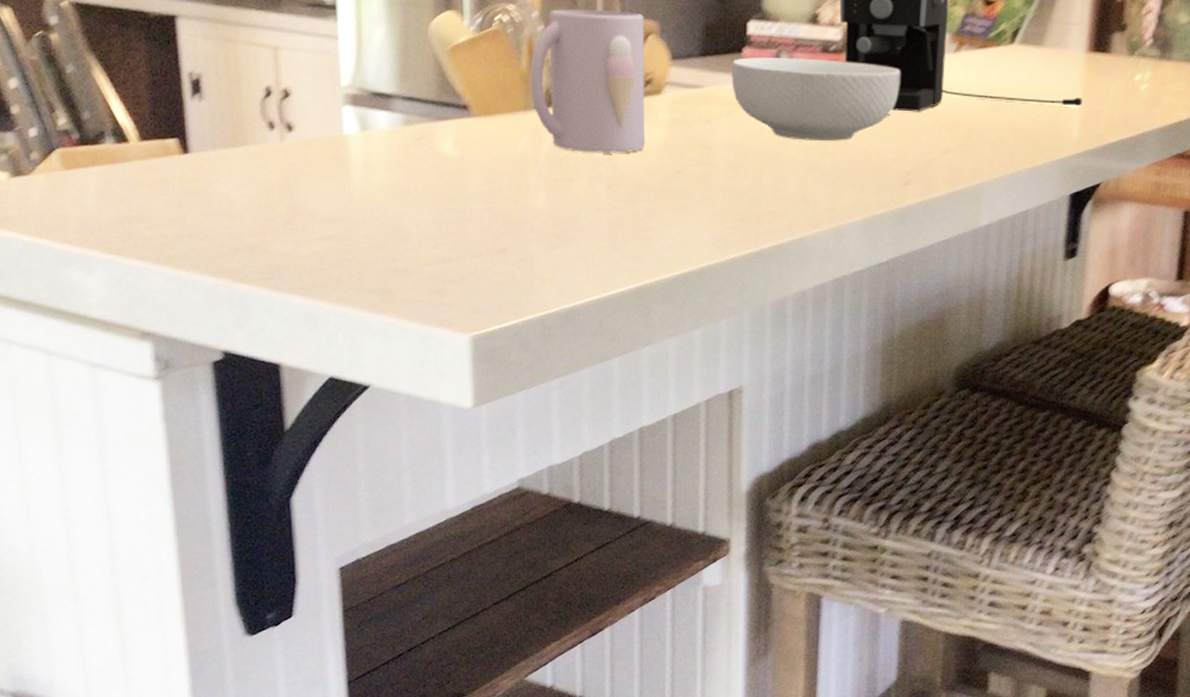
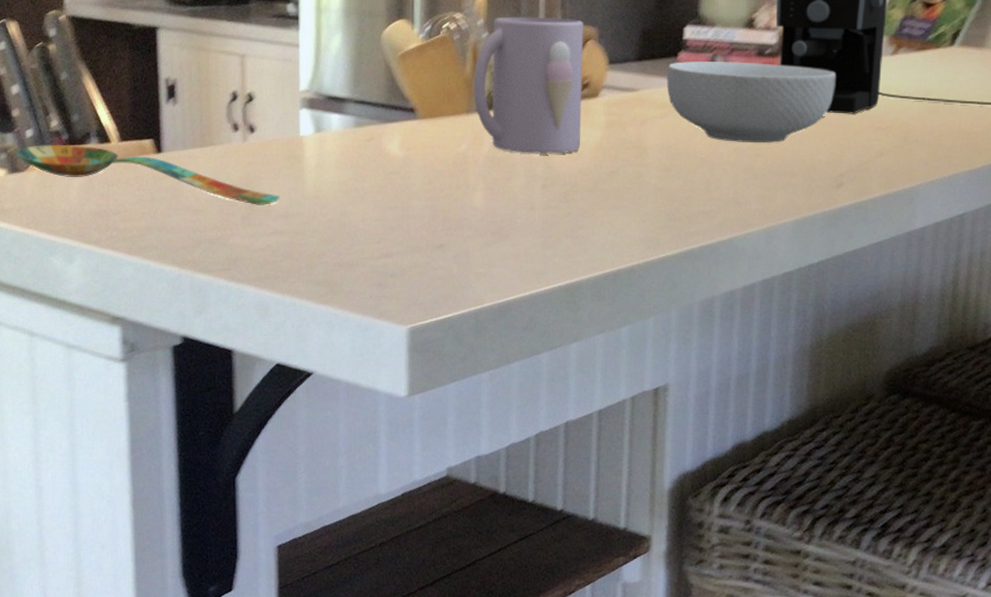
spoon: none [17,144,325,209] -> present [15,144,281,205]

